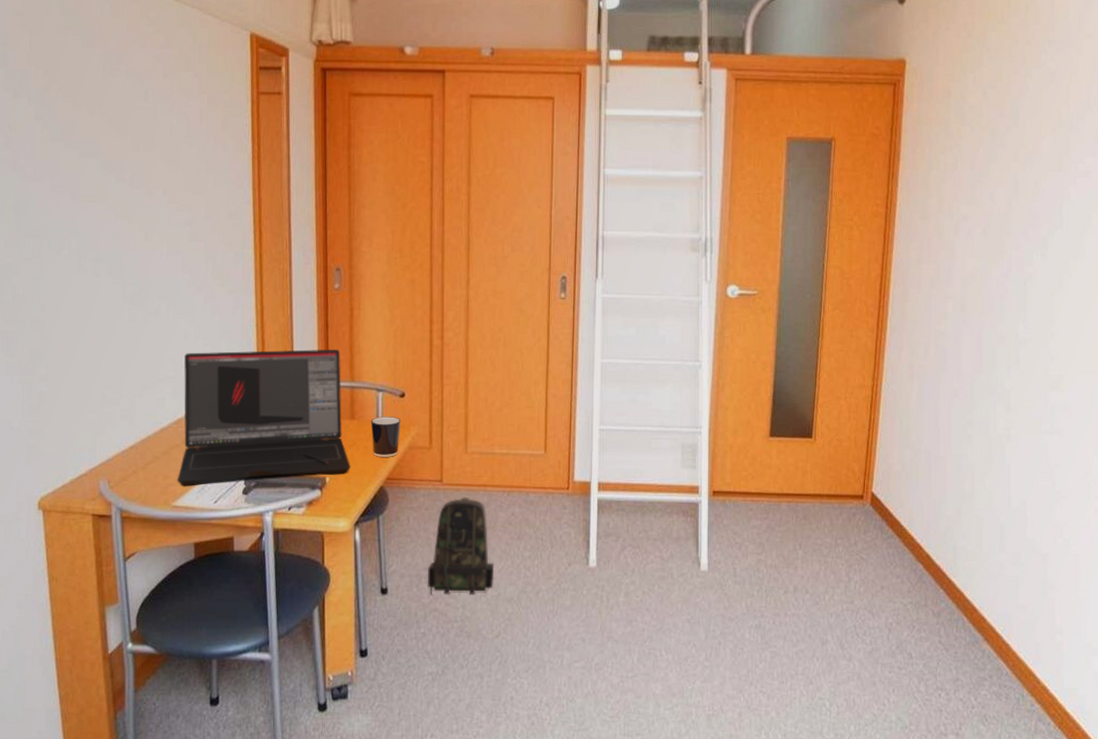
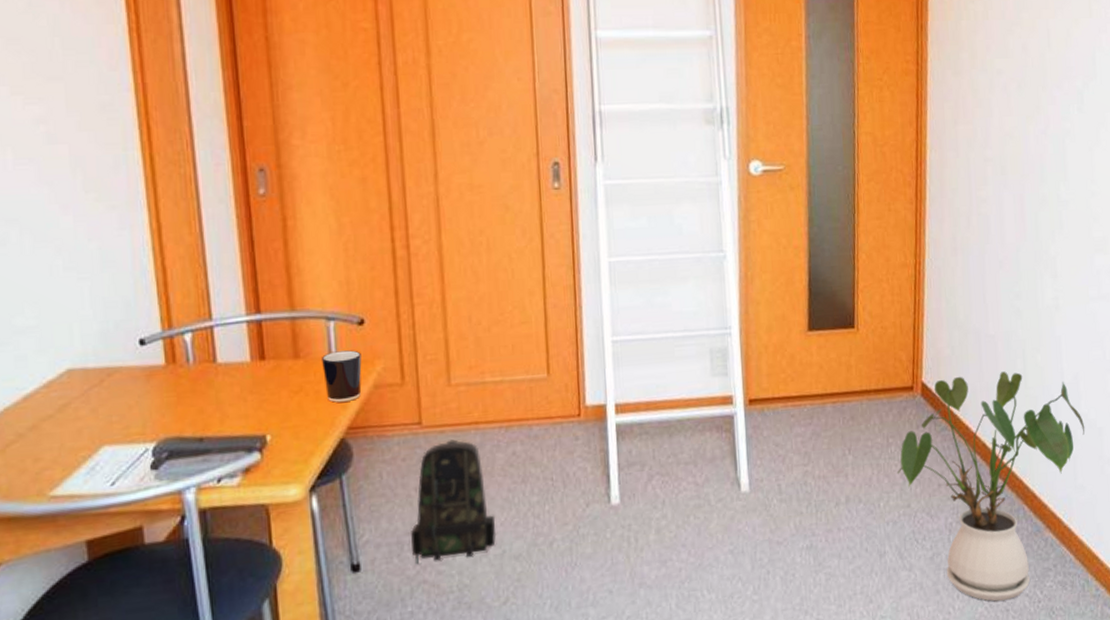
laptop: present [177,349,350,486] -> none [51,271,298,469]
house plant: none [842,491,1030,701] -> present [896,371,1085,602]

